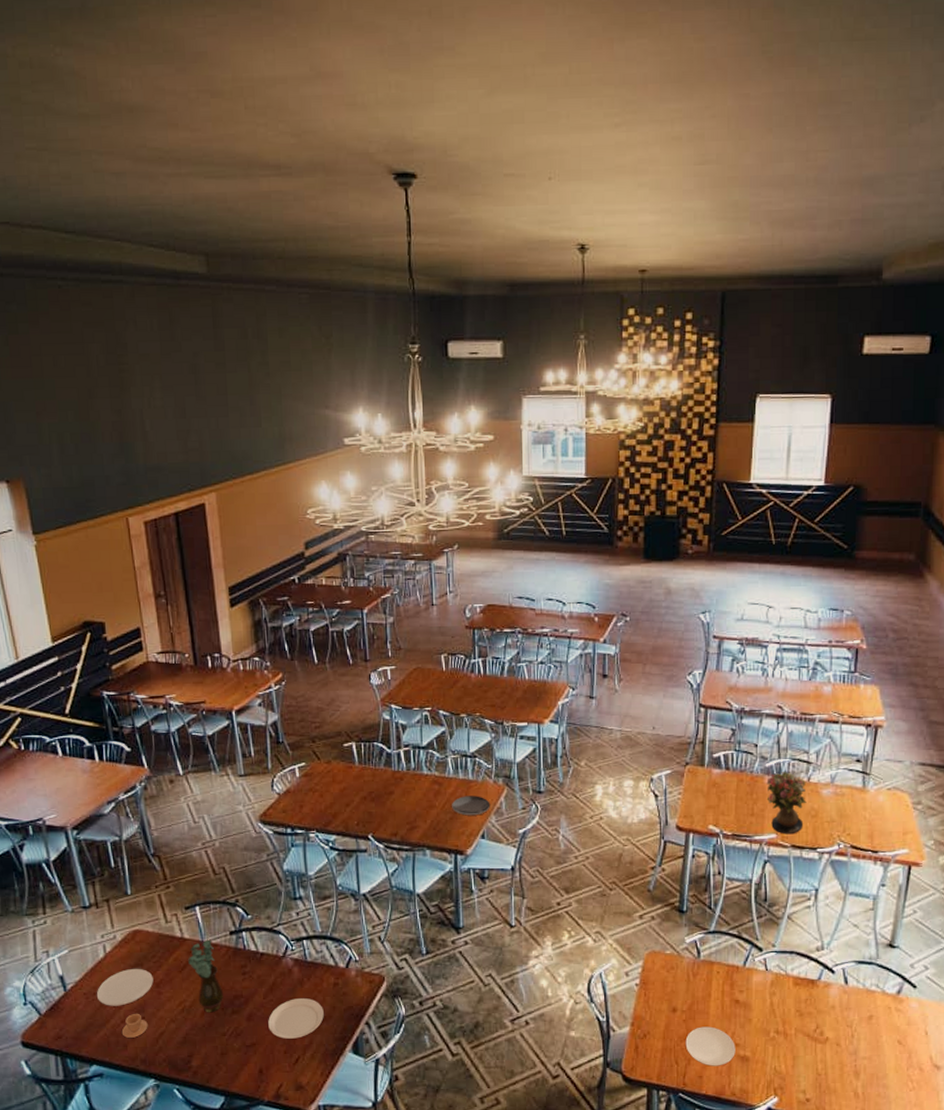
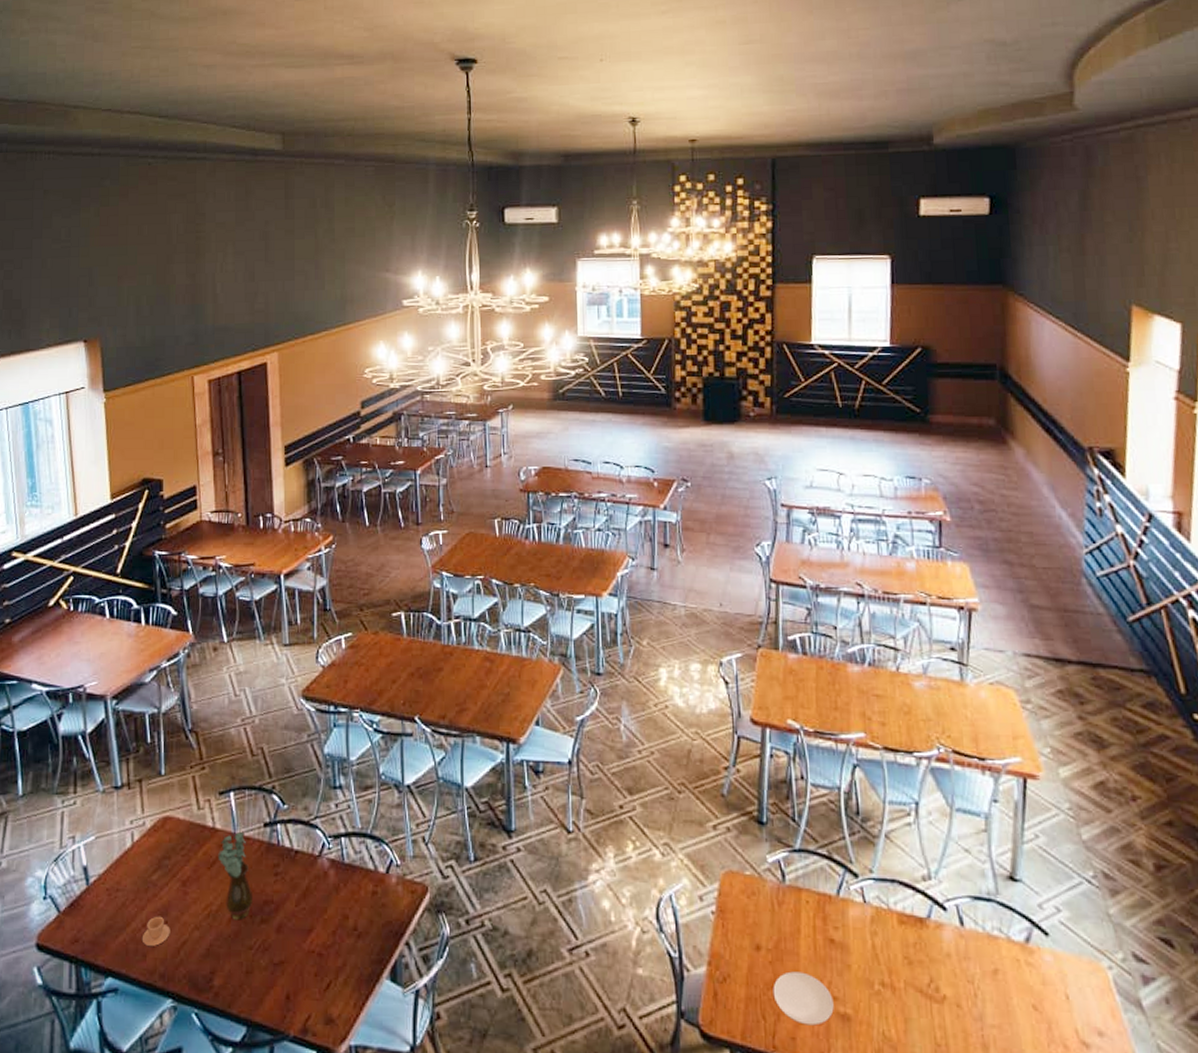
plate: present [96,968,154,1006] -> none [119,861,180,907]
plate: present [268,997,324,1039] -> none [299,907,360,958]
plate: present [452,796,491,816] -> none [504,675,546,699]
bouquet: present [766,771,807,835] -> none [849,658,897,734]

